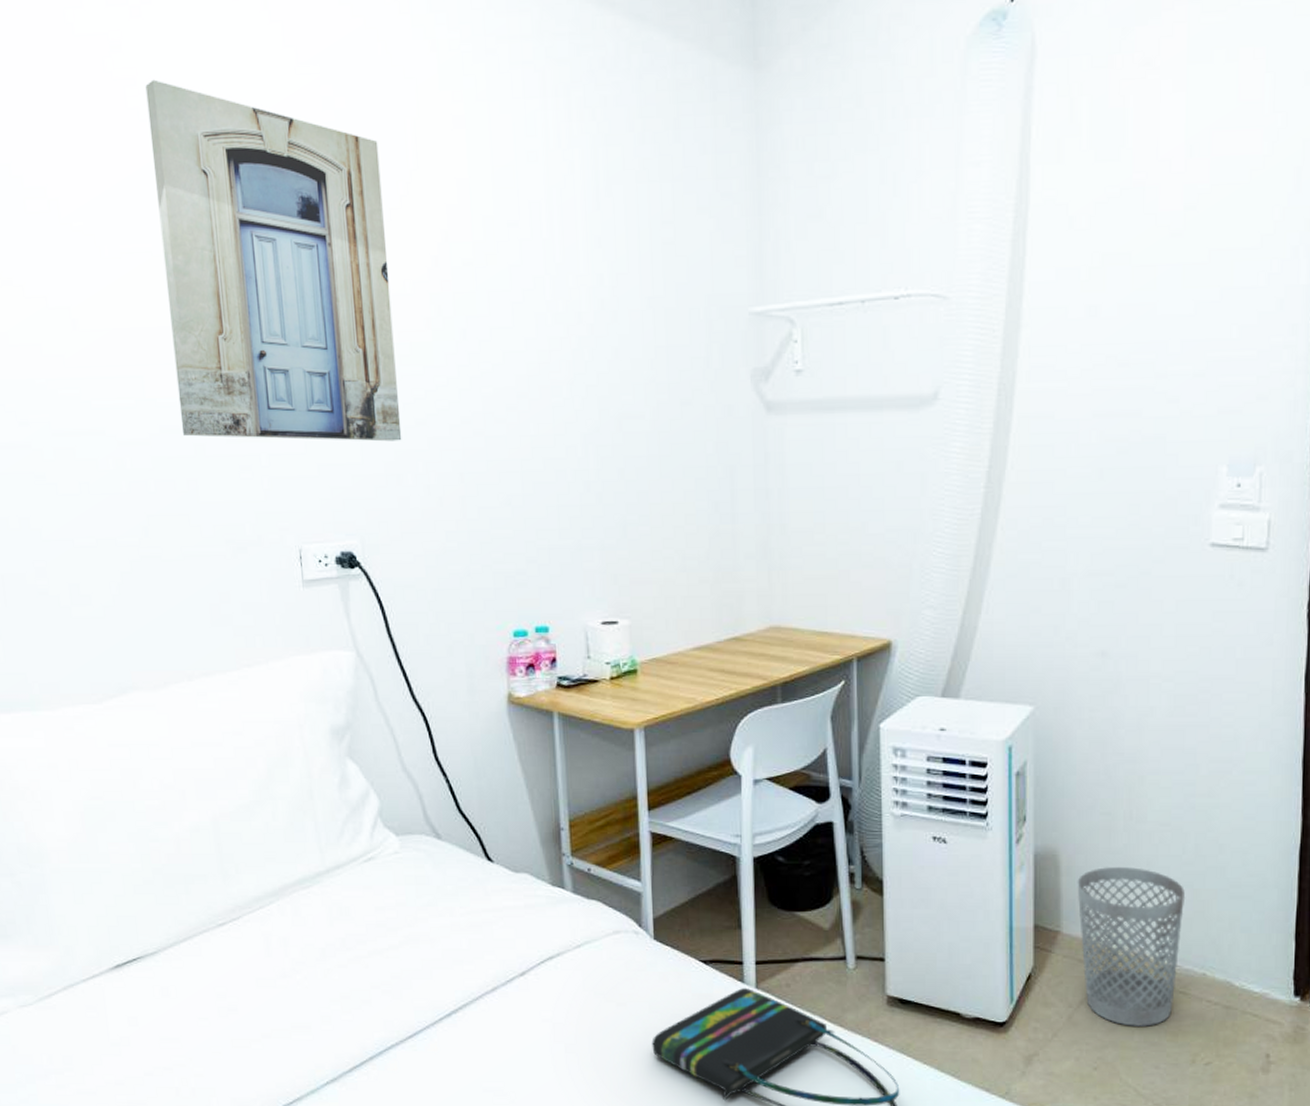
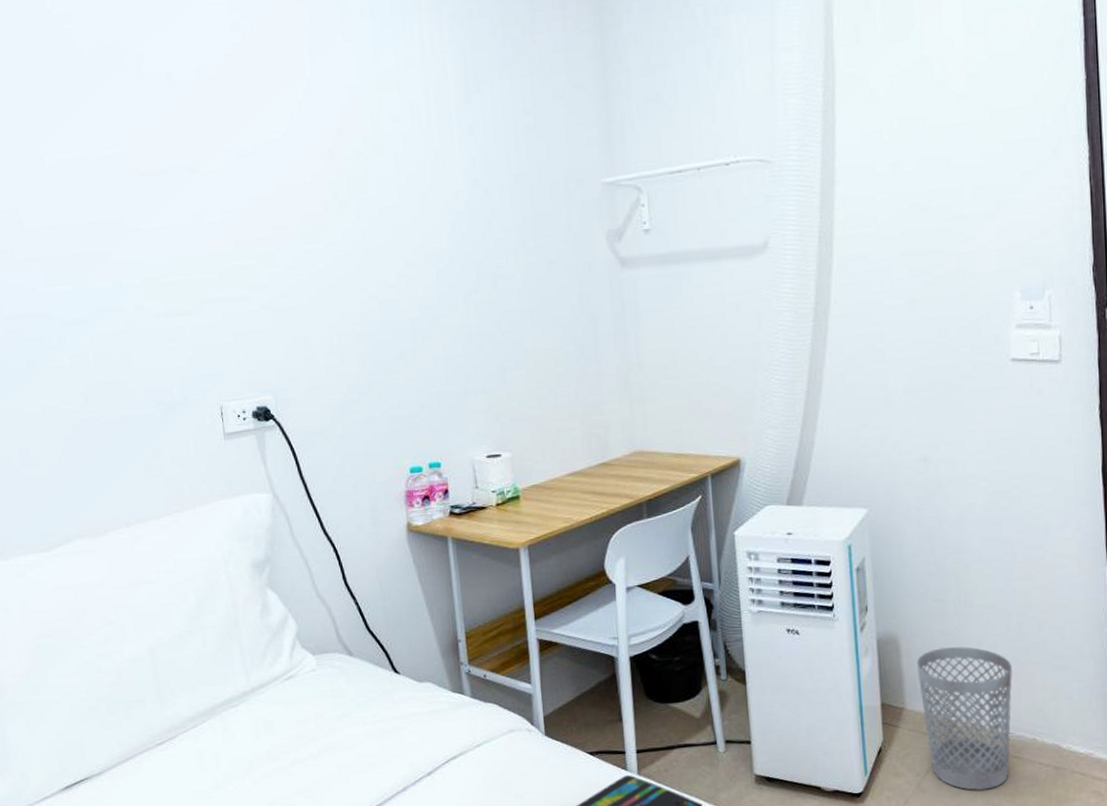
wall art: present [145,79,402,442] -> none [79,15,307,315]

